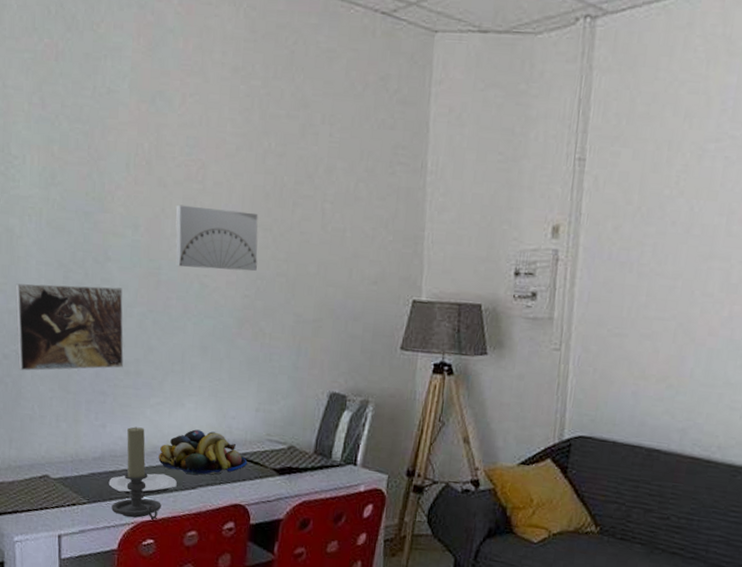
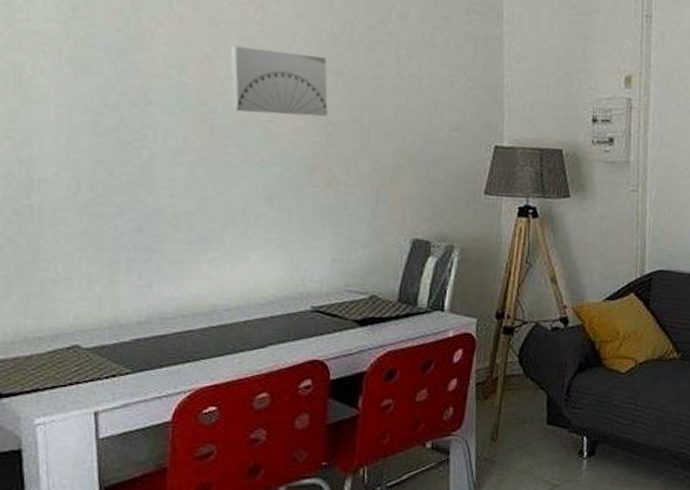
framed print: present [15,283,124,371] -> none [27,129,172,228]
plate: present [108,473,177,494] -> none [158,333,243,359]
candle holder: present [111,427,161,519] -> none [163,285,225,385]
fruit bowl: present [158,429,247,475] -> none [219,284,325,333]

